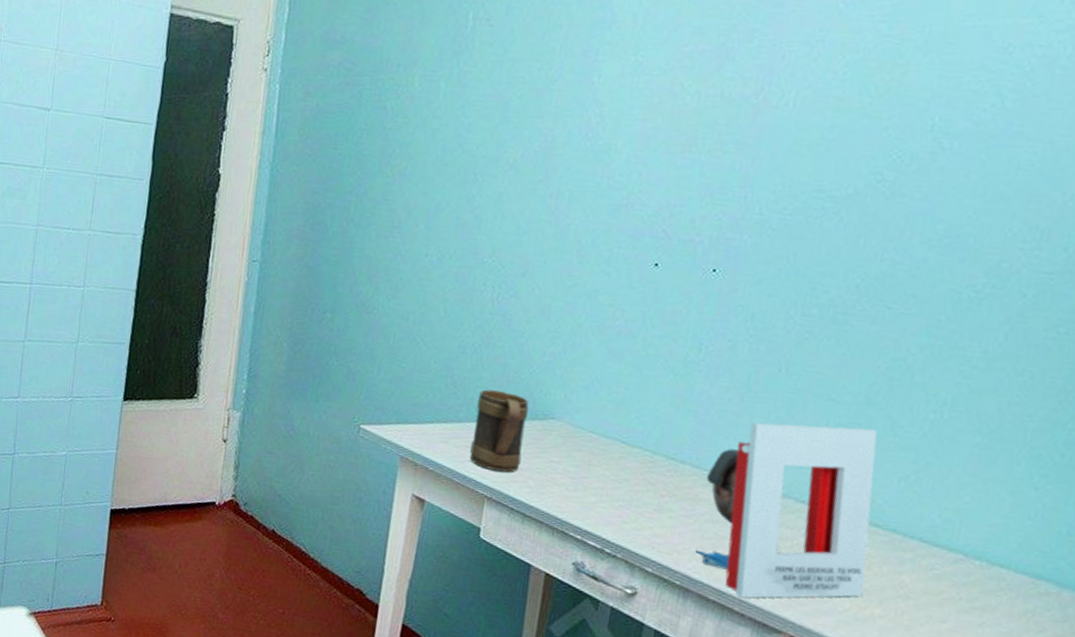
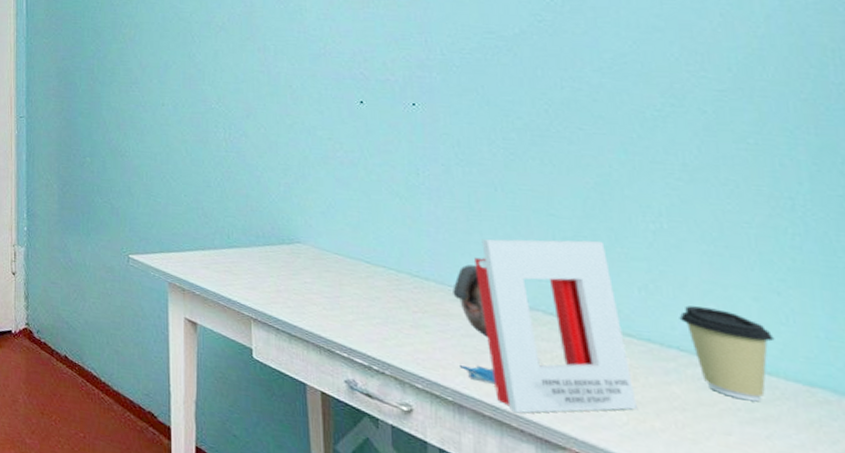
mug: present [469,389,529,473] -> none [229,218,277,295]
coffee cup: none [930,498,1018,592] -> present [679,305,775,402]

